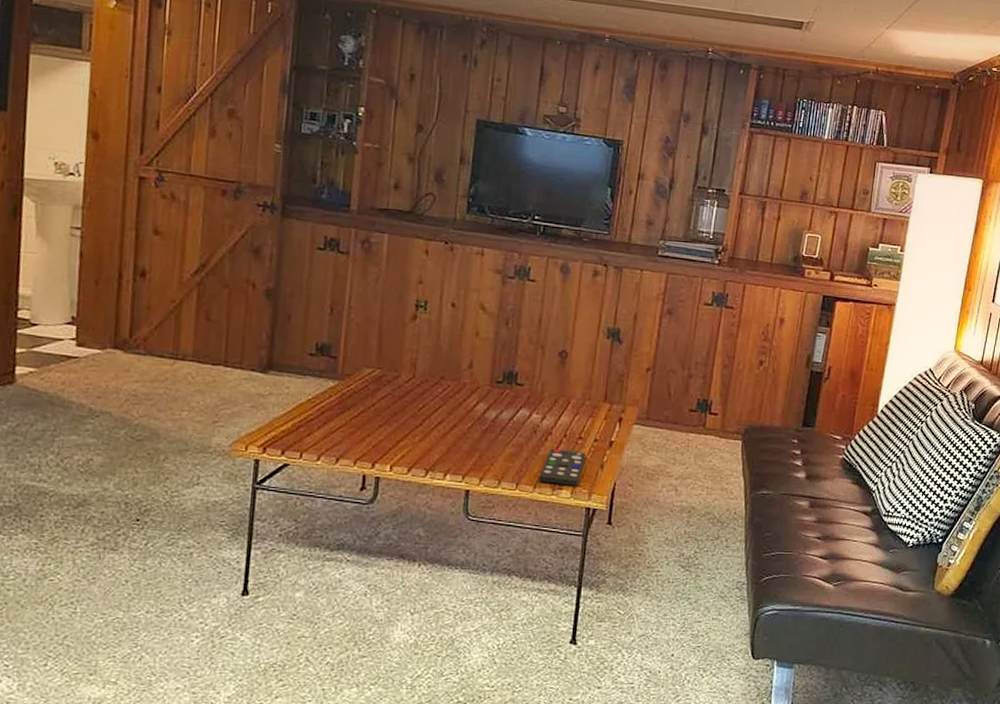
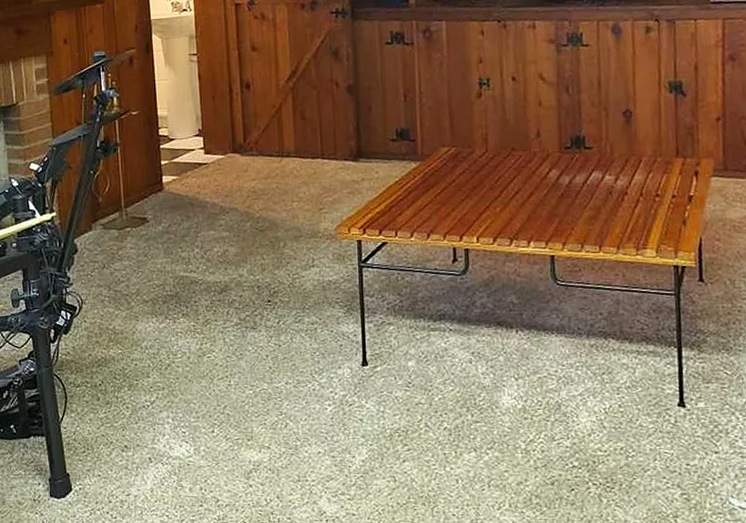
remote control: present [539,448,586,486] -> none [621,208,666,245]

